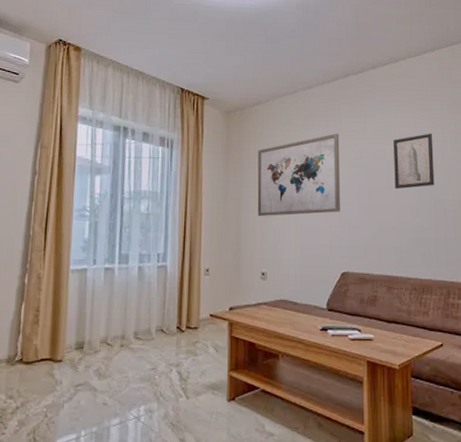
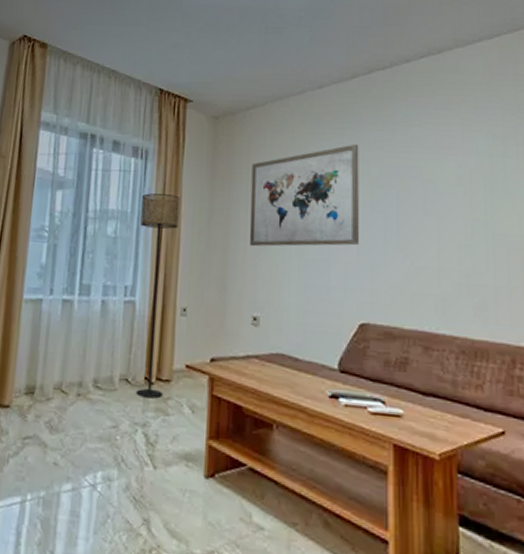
floor lamp: none [169,176,201,343] -> present [136,193,180,399]
wall art: present [394,133,435,190] -> none [434,145,493,218]

